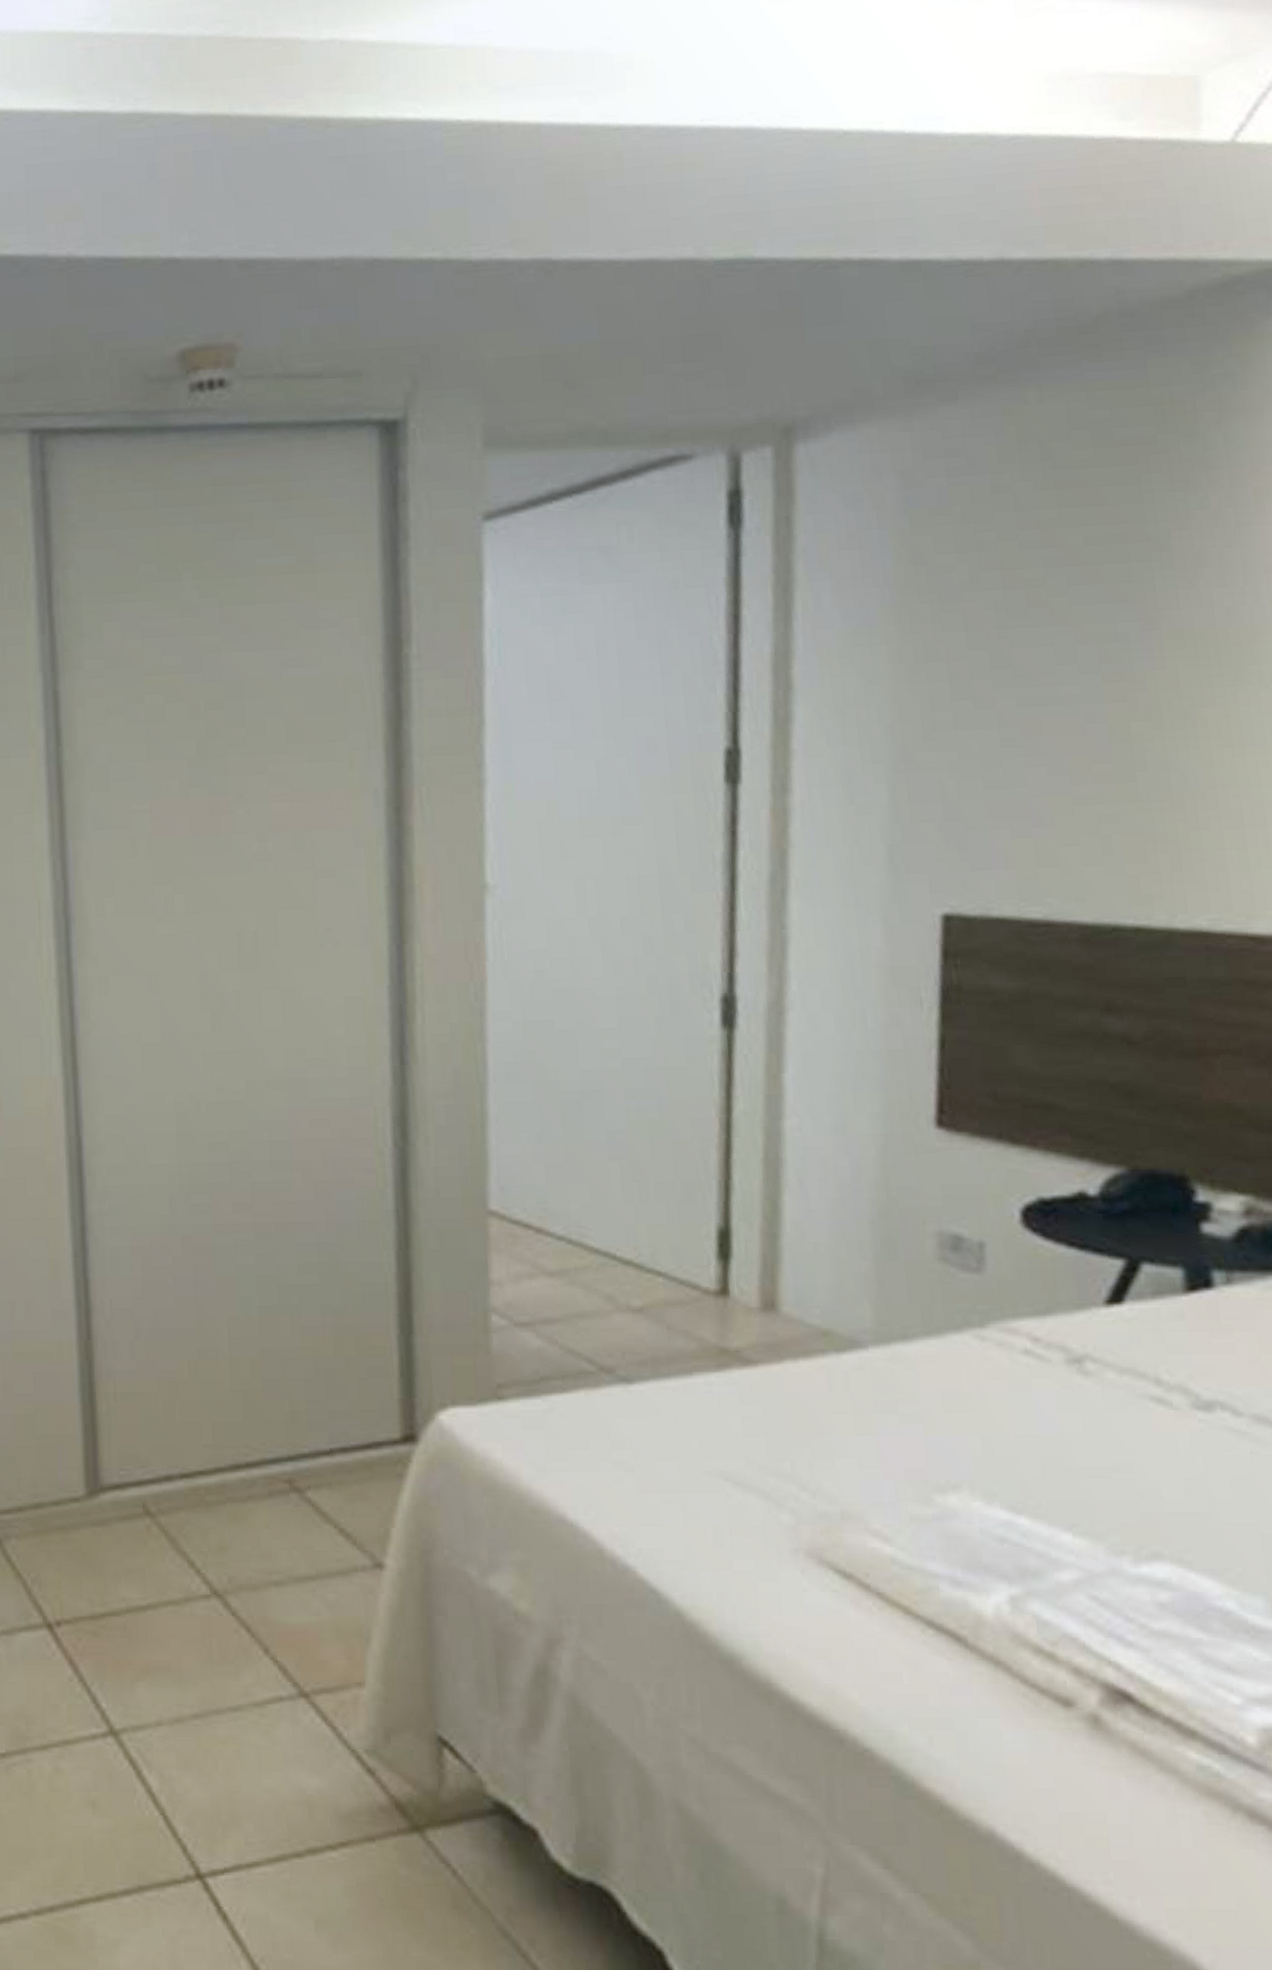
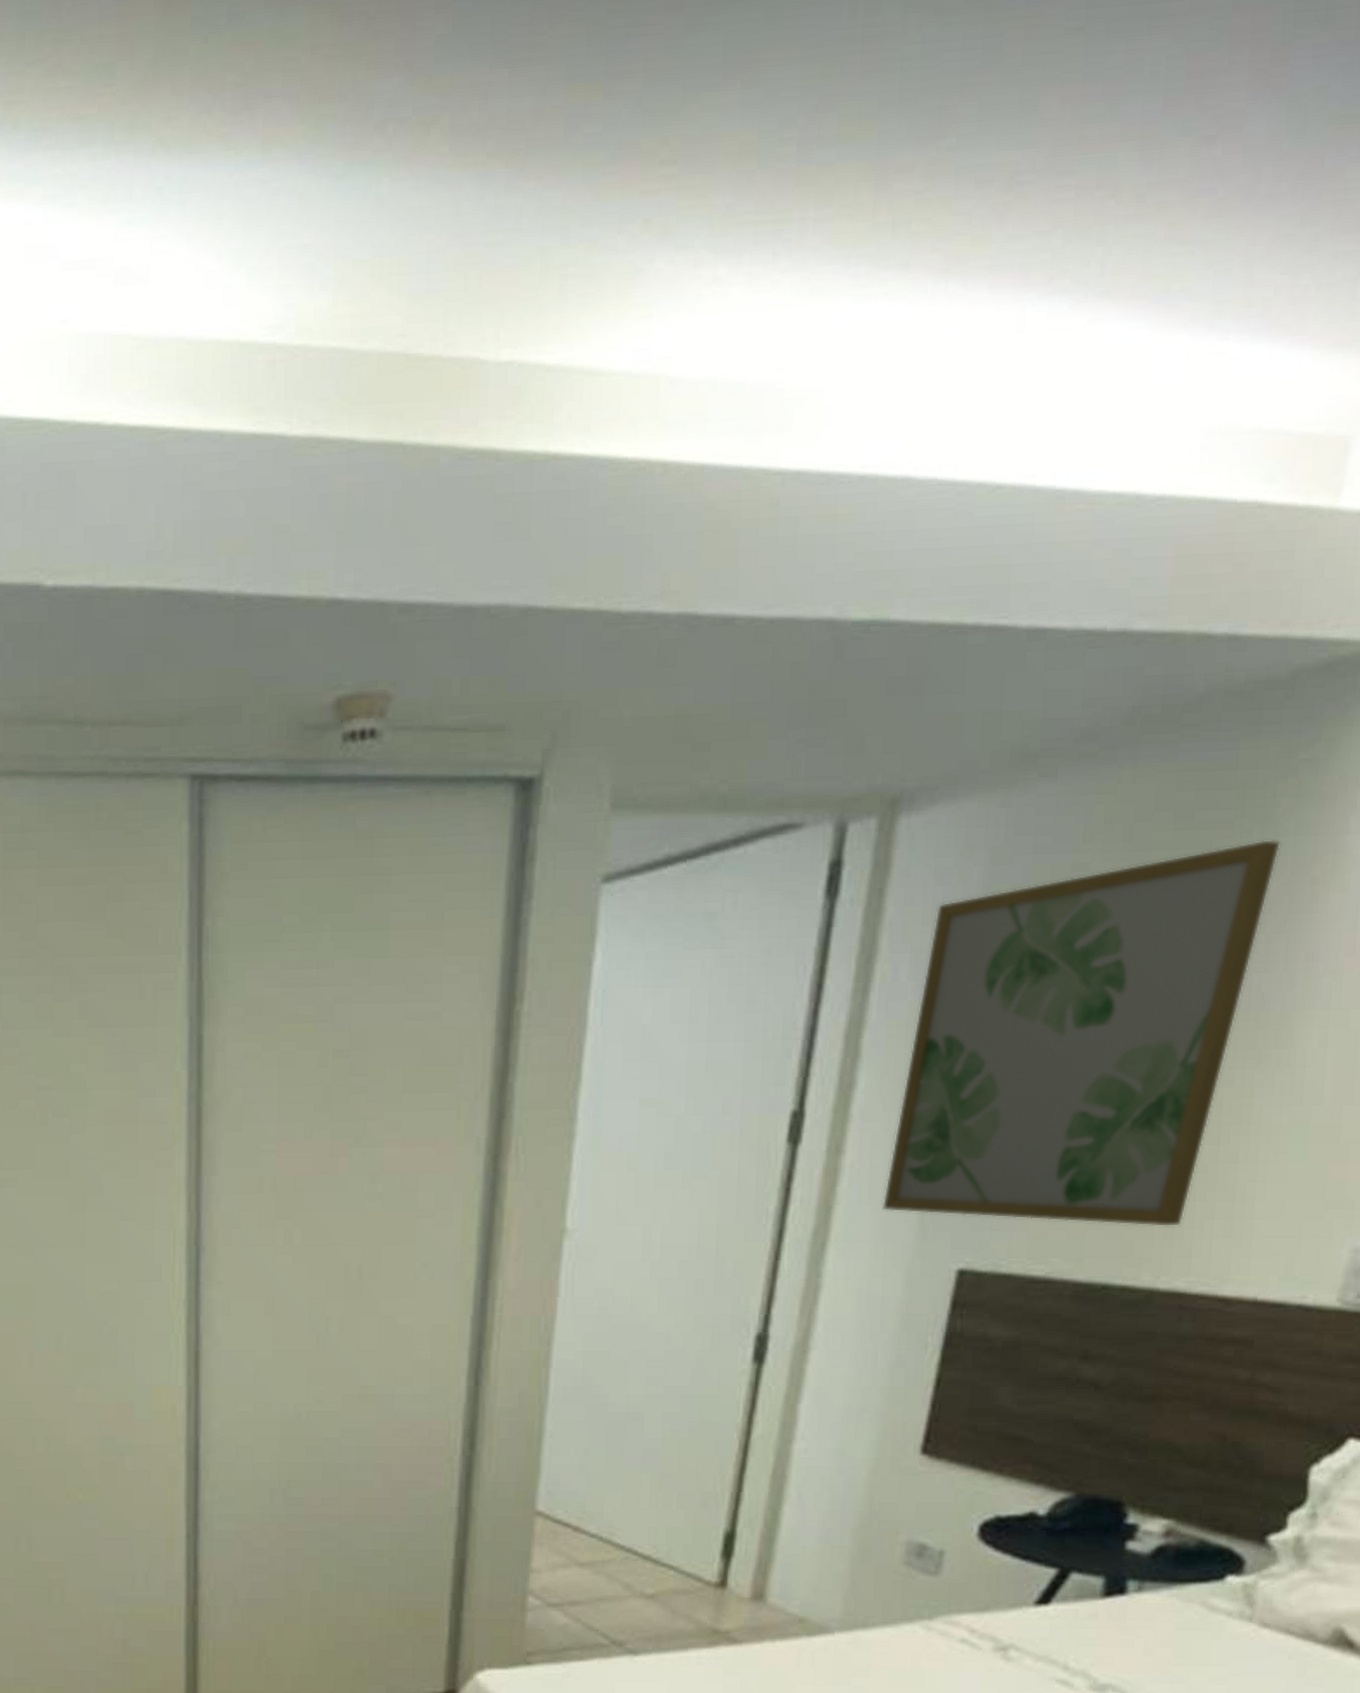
wall art: none [843,453,1214,860] -> present [881,839,1281,1228]

